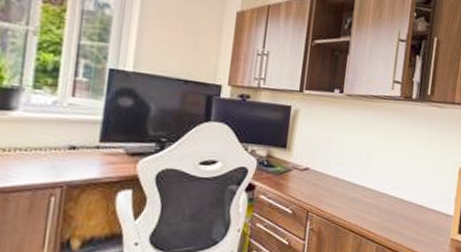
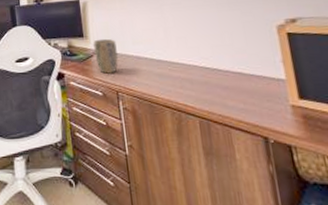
plant pot: none [293,153,319,192] -> present [92,38,119,74]

